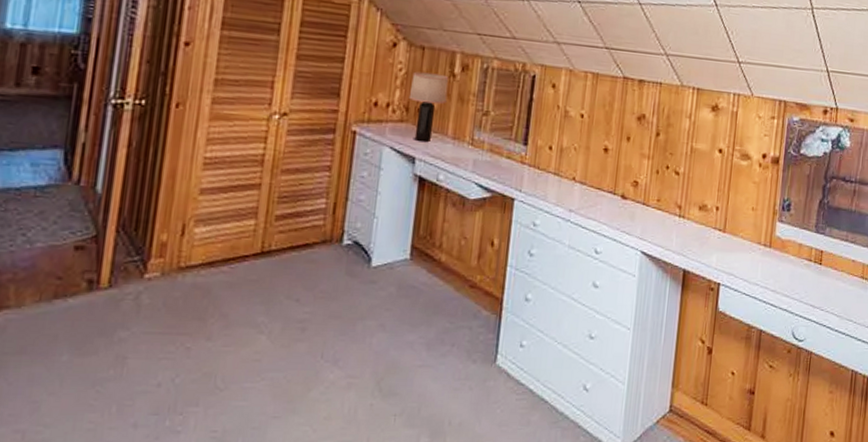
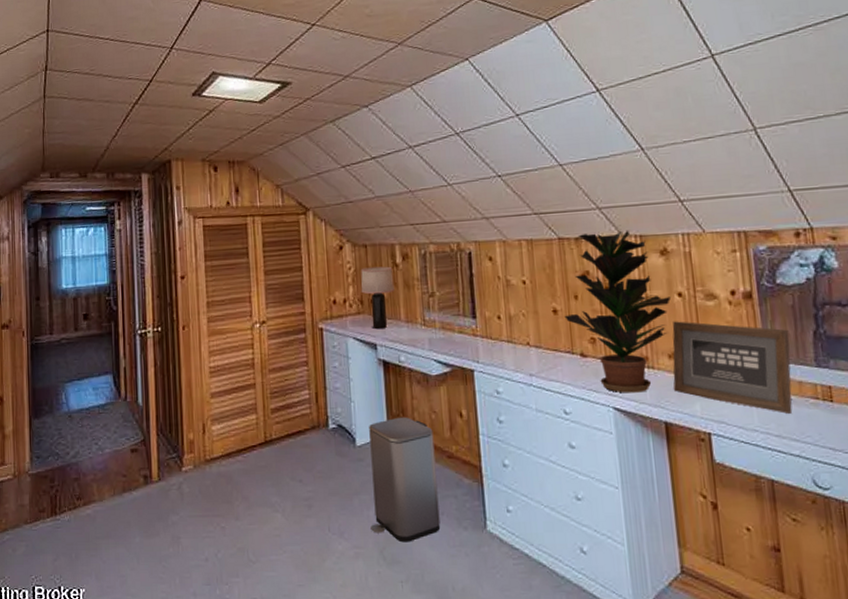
pedal bin: none [371,239,460,374] -> present [369,416,441,543]
potted plant: none [614,77,712,240] -> present [564,230,670,393]
picture frame: none [698,175,801,273] -> present [672,321,793,415]

